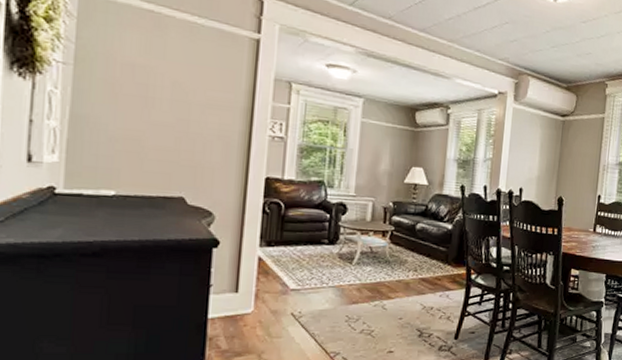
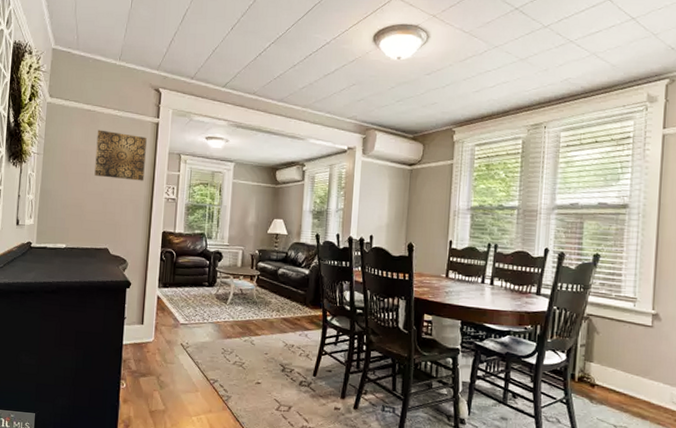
wall art: none [161,39,242,113] -> present [94,129,147,181]

